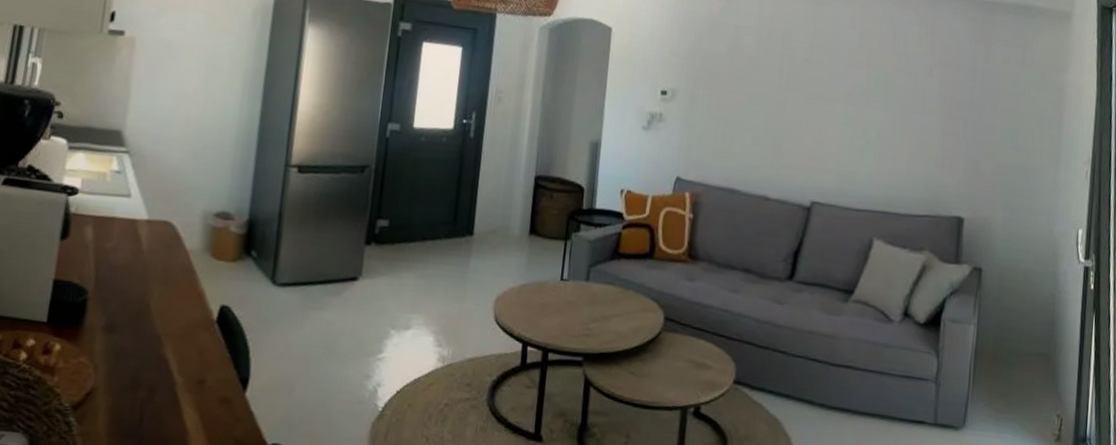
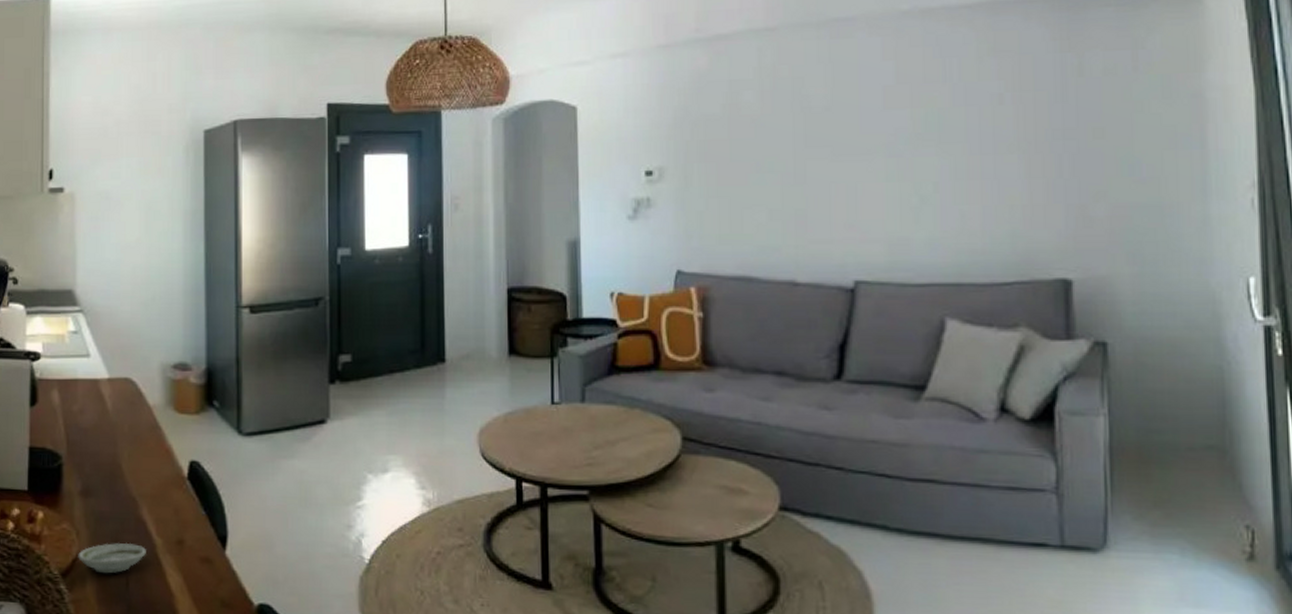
saucer: none [92,378,165,408] -> present [78,542,146,574]

